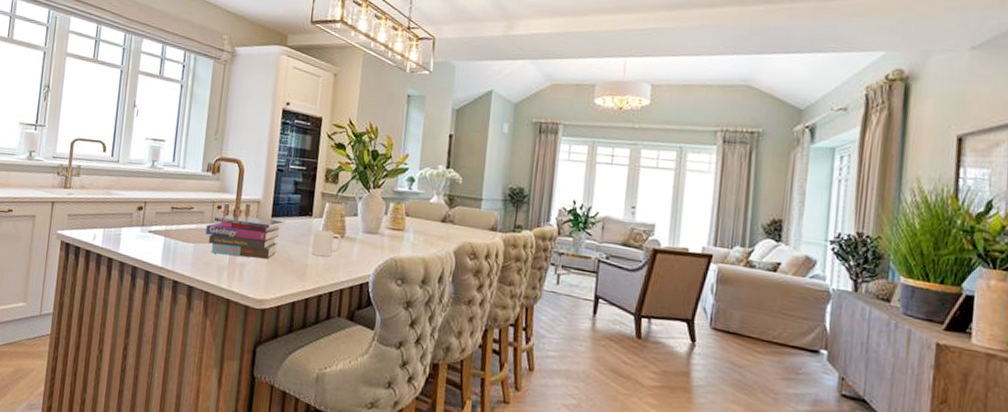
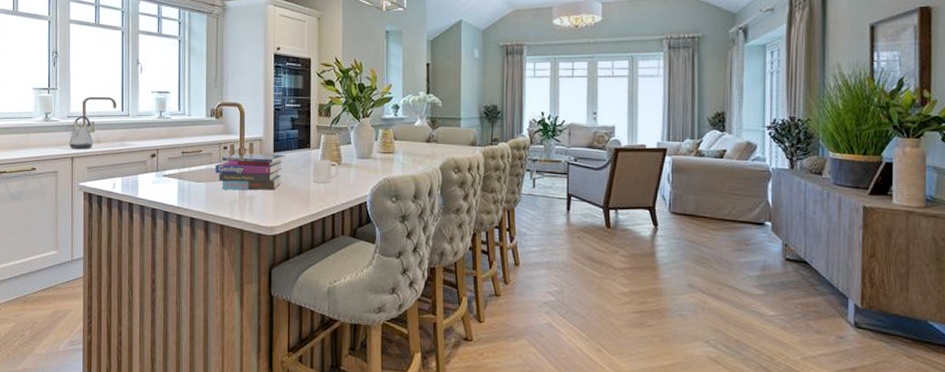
kettle: none [50,157,78,195] -> present [68,115,94,150]

